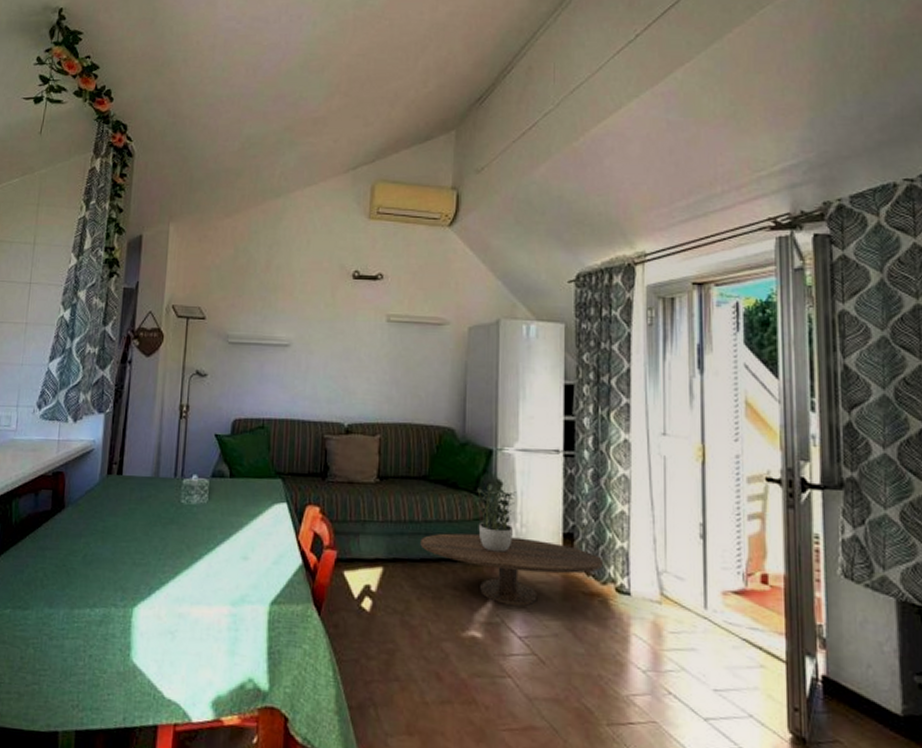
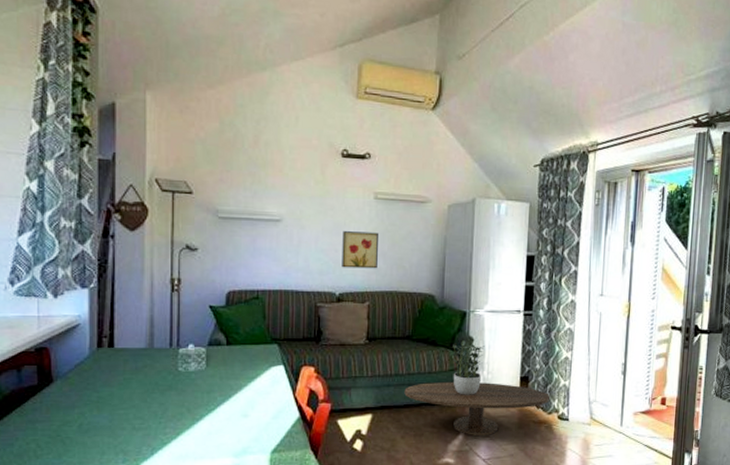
wall art: none [351,356,391,398] -> present [342,231,378,269]

